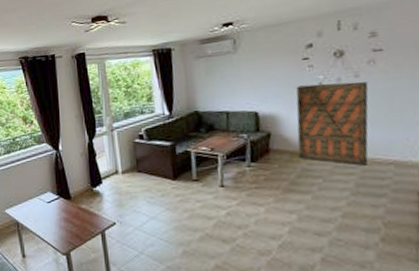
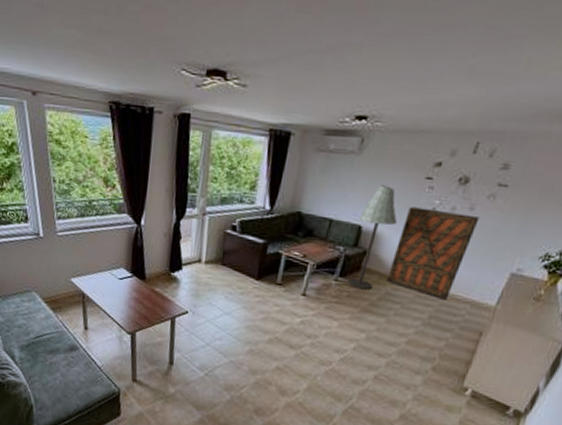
floor lamp: none [252,73,290,171] -> present [346,185,398,290]

